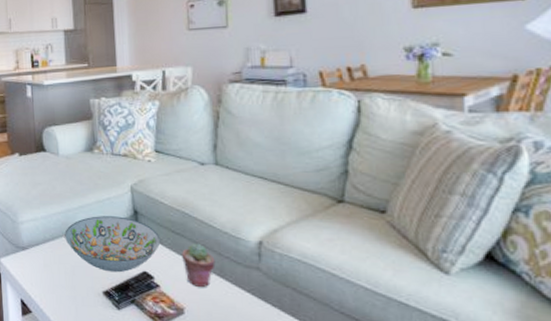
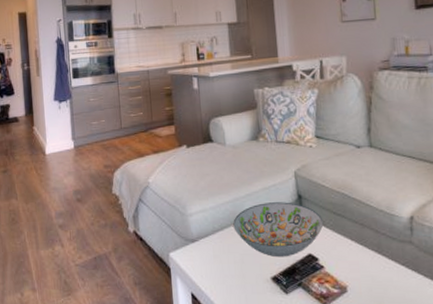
potted succulent: present [182,243,216,288] -> none [343,222,374,265]

